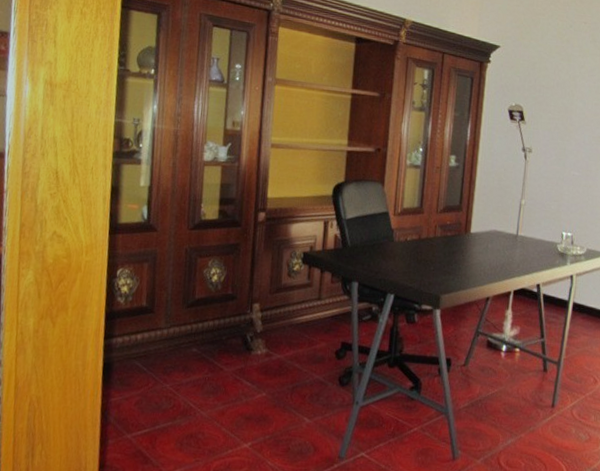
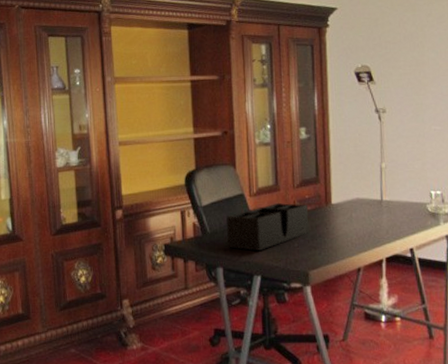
desk organizer: none [366,225,448,270] -> present [226,203,309,251]

